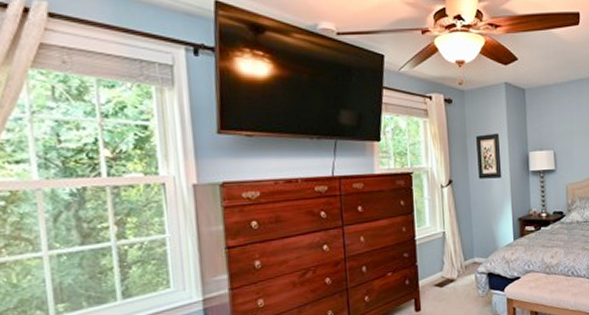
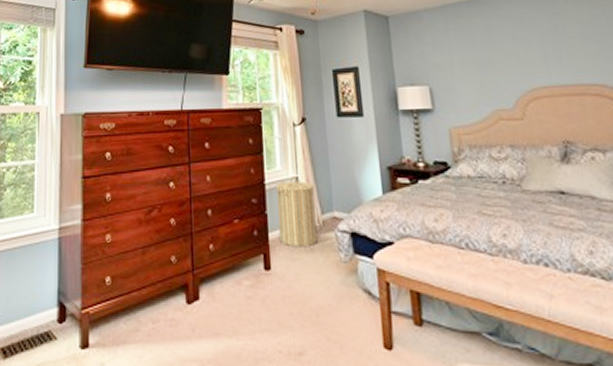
laundry hamper: none [425,231,460,291] -> present [275,176,317,248]

